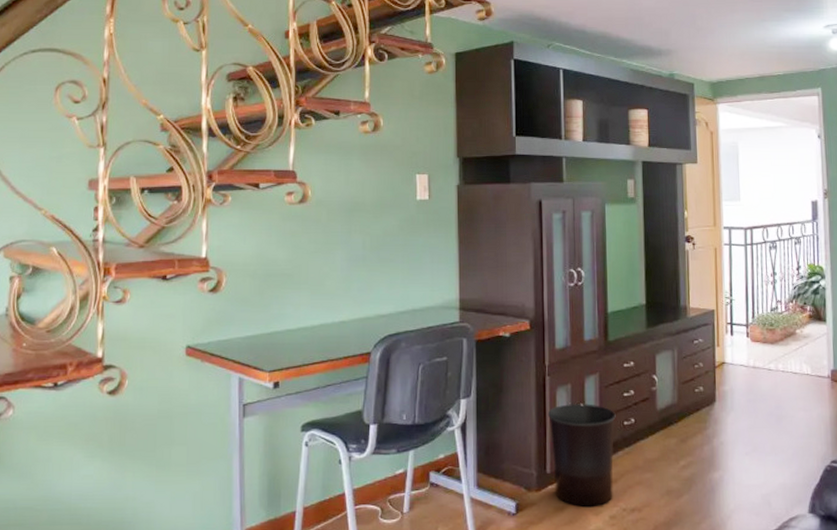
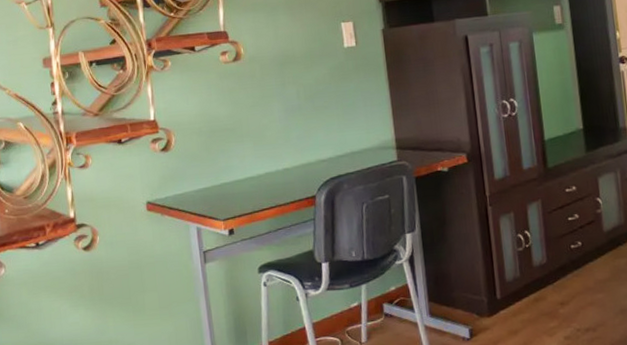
waste bin: present [548,404,616,508] -> none [493,230,566,330]

